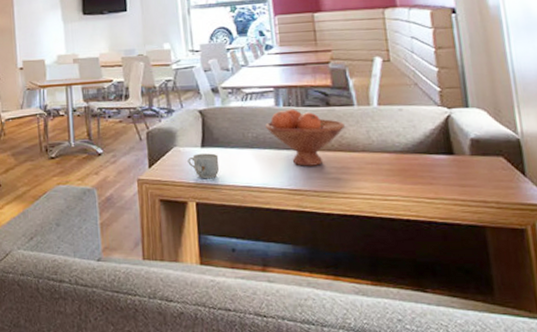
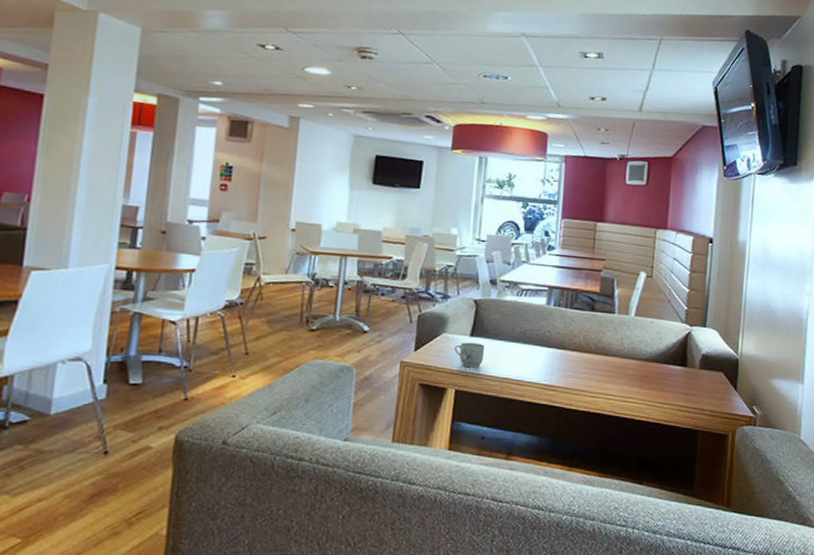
fruit bowl: present [266,109,345,166] -> none [534,309,603,365]

